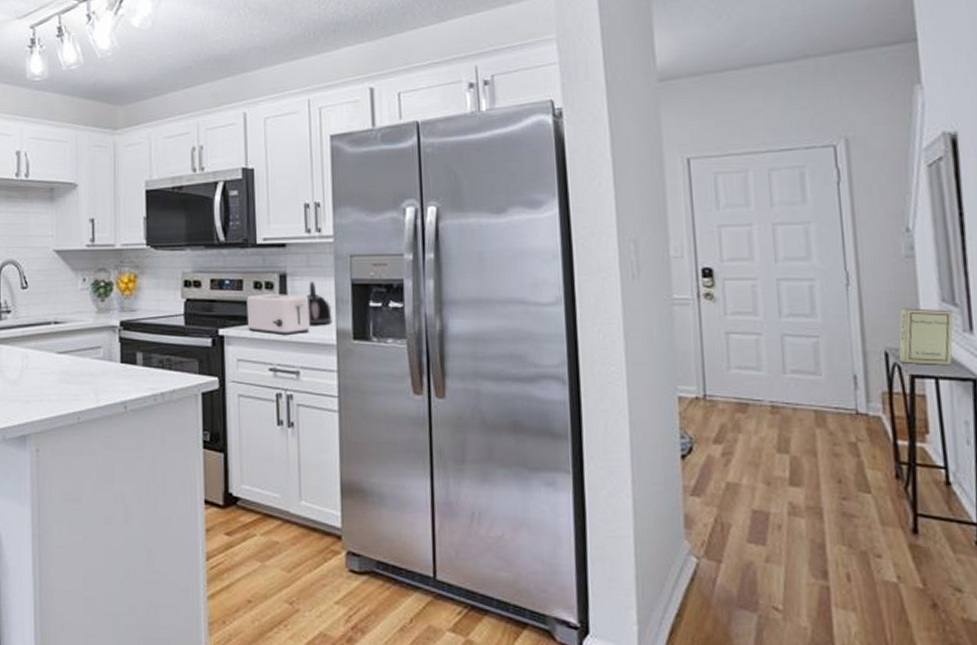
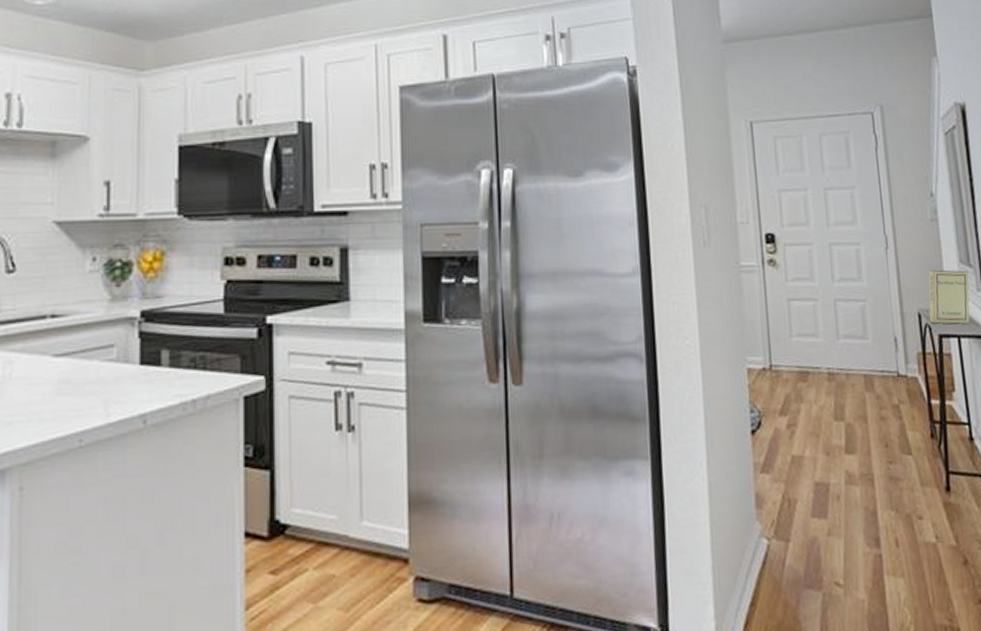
toaster: present [246,294,310,336] -> none [300,271,375,322]
kettle: present [306,281,332,326] -> none [371,255,400,309]

